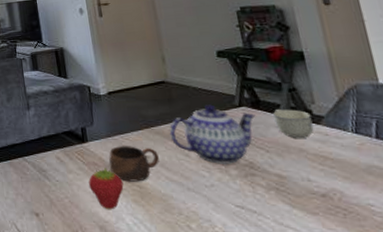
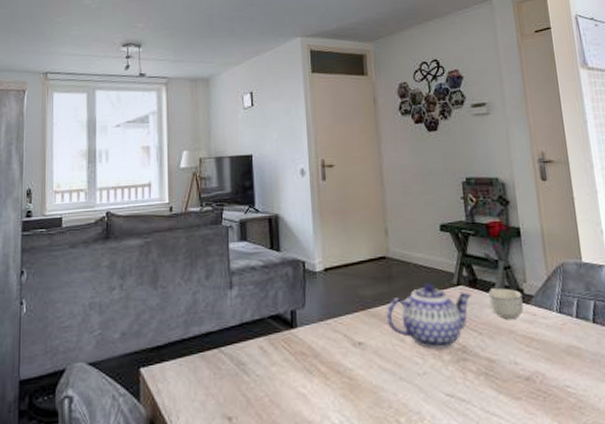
fruit: present [88,168,124,210] -> none [294,358,333,408]
cup: present [108,146,159,182] -> none [318,331,373,373]

